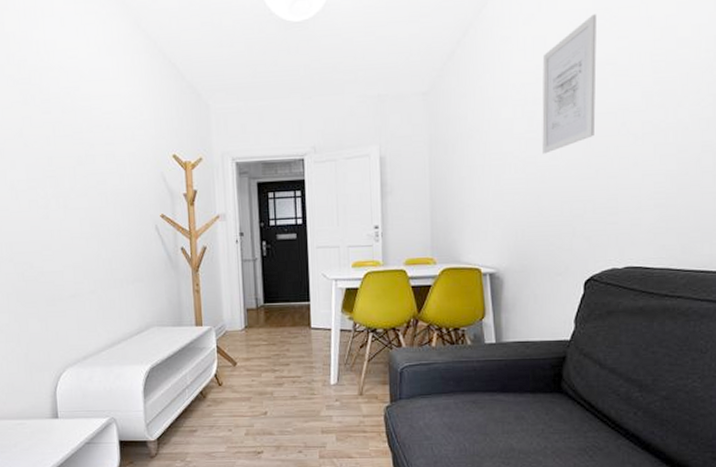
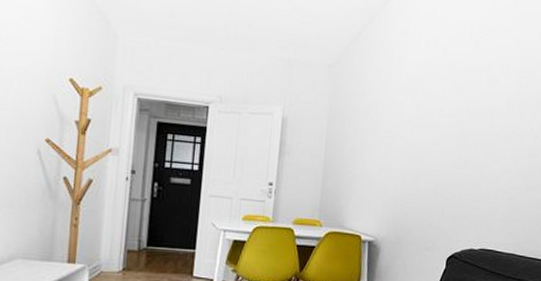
wall art: present [542,14,597,154] -> none [425,27,479,140]

